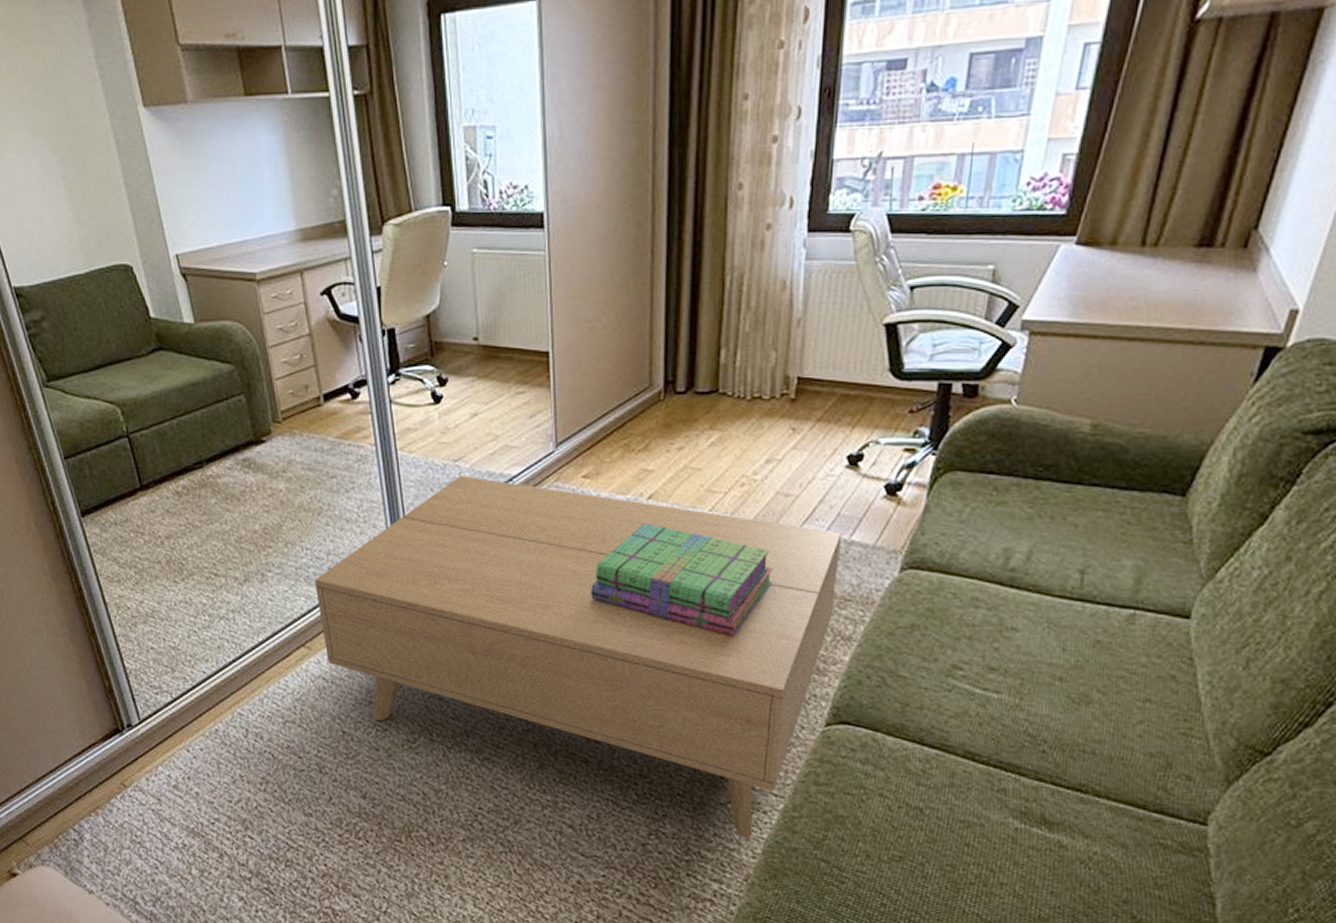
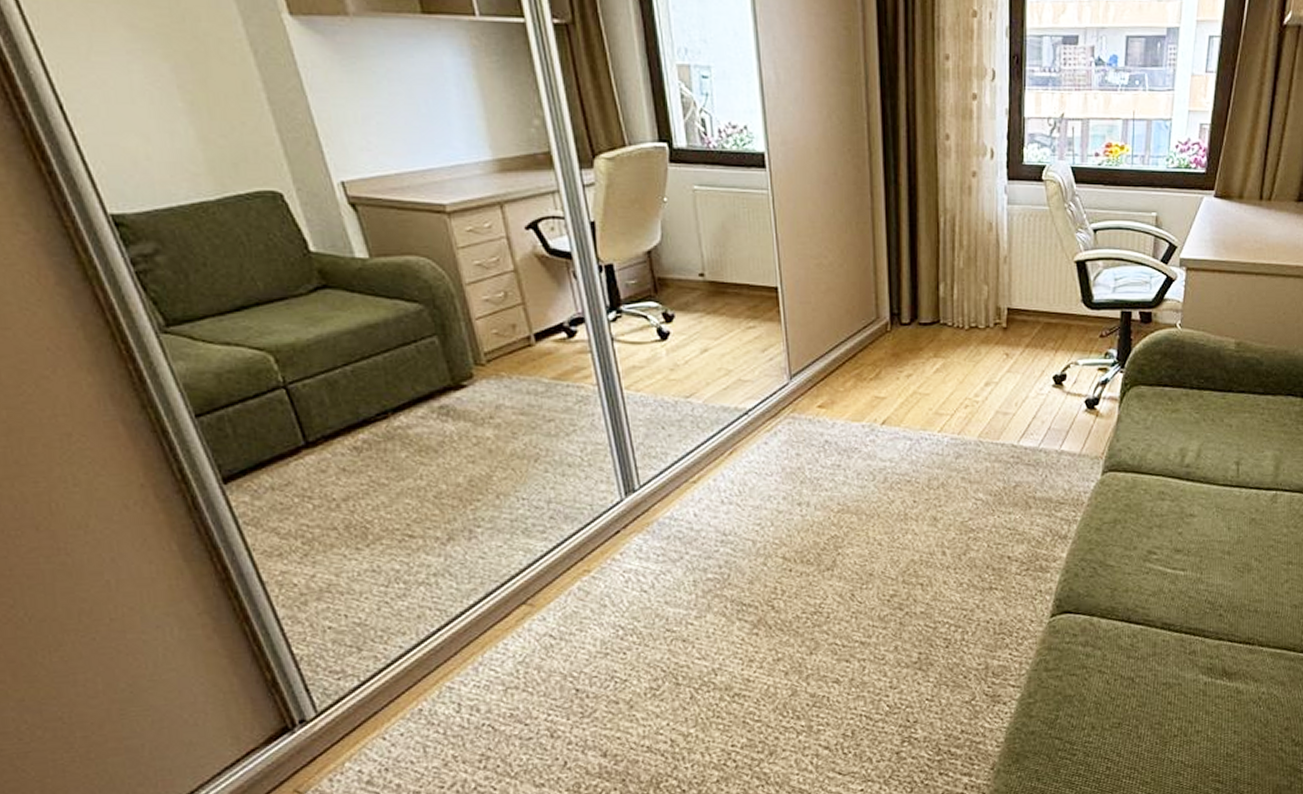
coffee table: present [315,476,842,838] -> none [534,412,1053,729]
stack of books: present [591,523,773,636] -> none [832,447,998,546]

